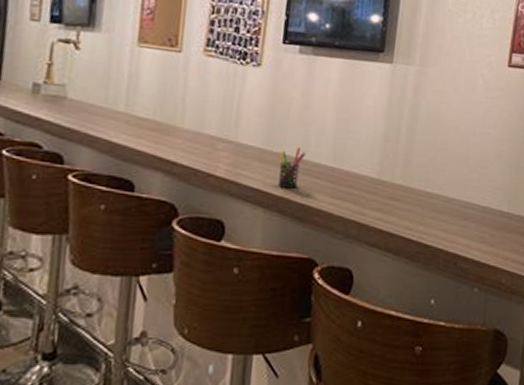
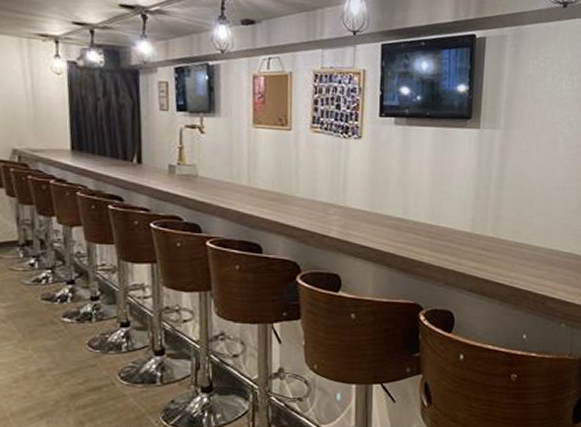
pen holder: present [277,147,306,189] -> none [382,208,406,245]

